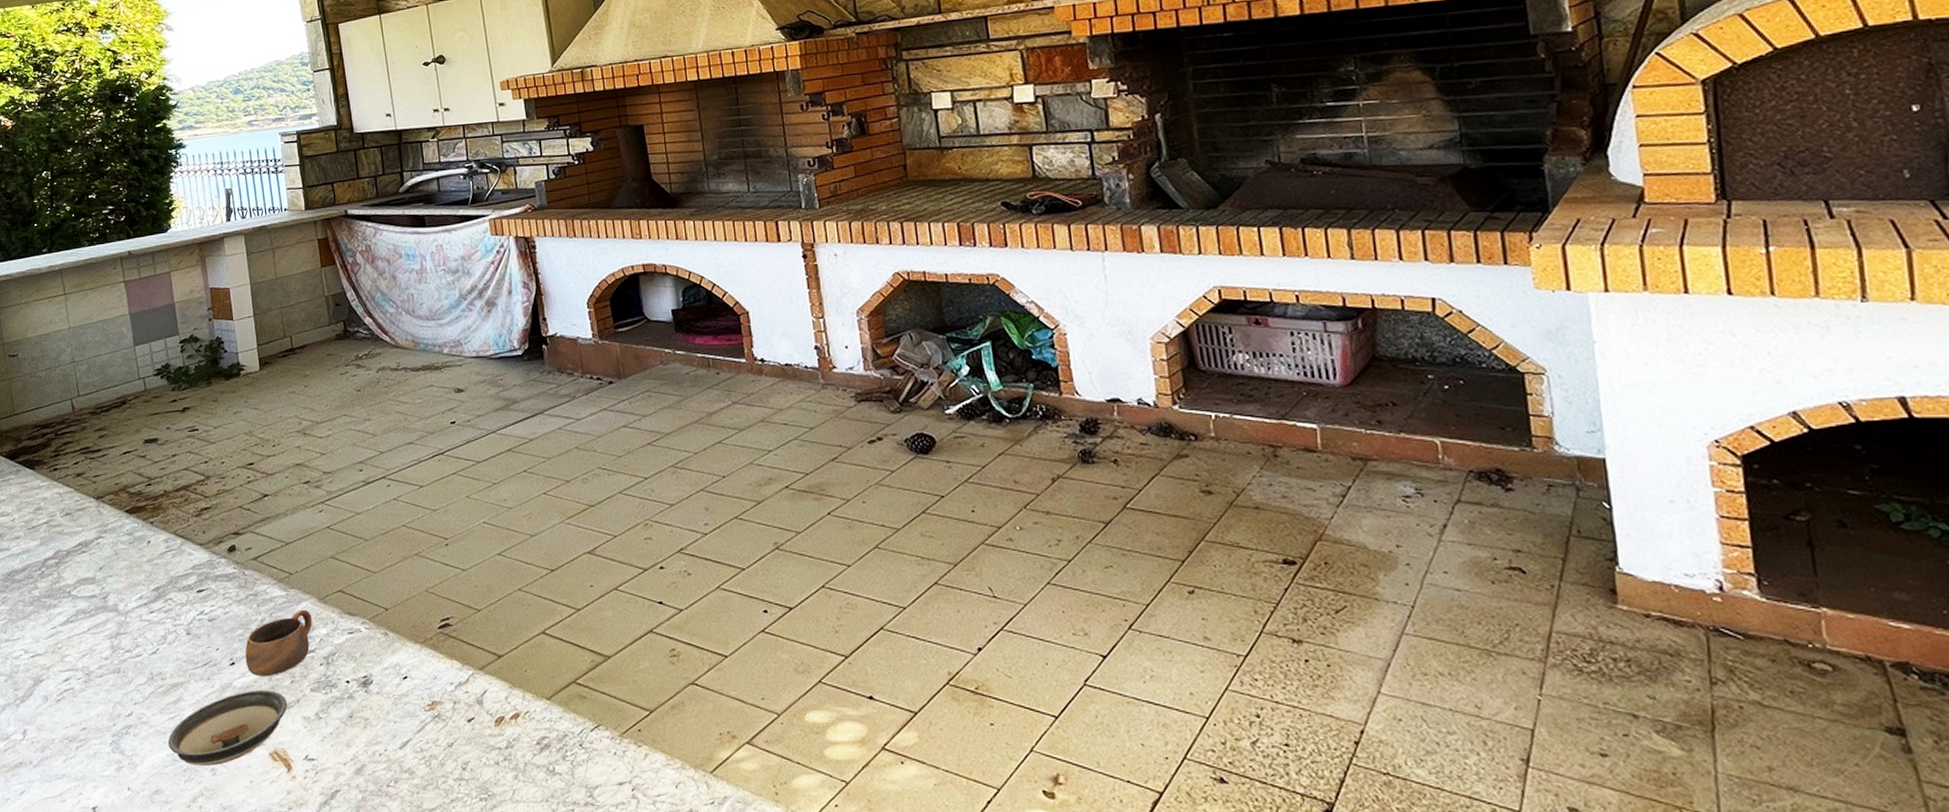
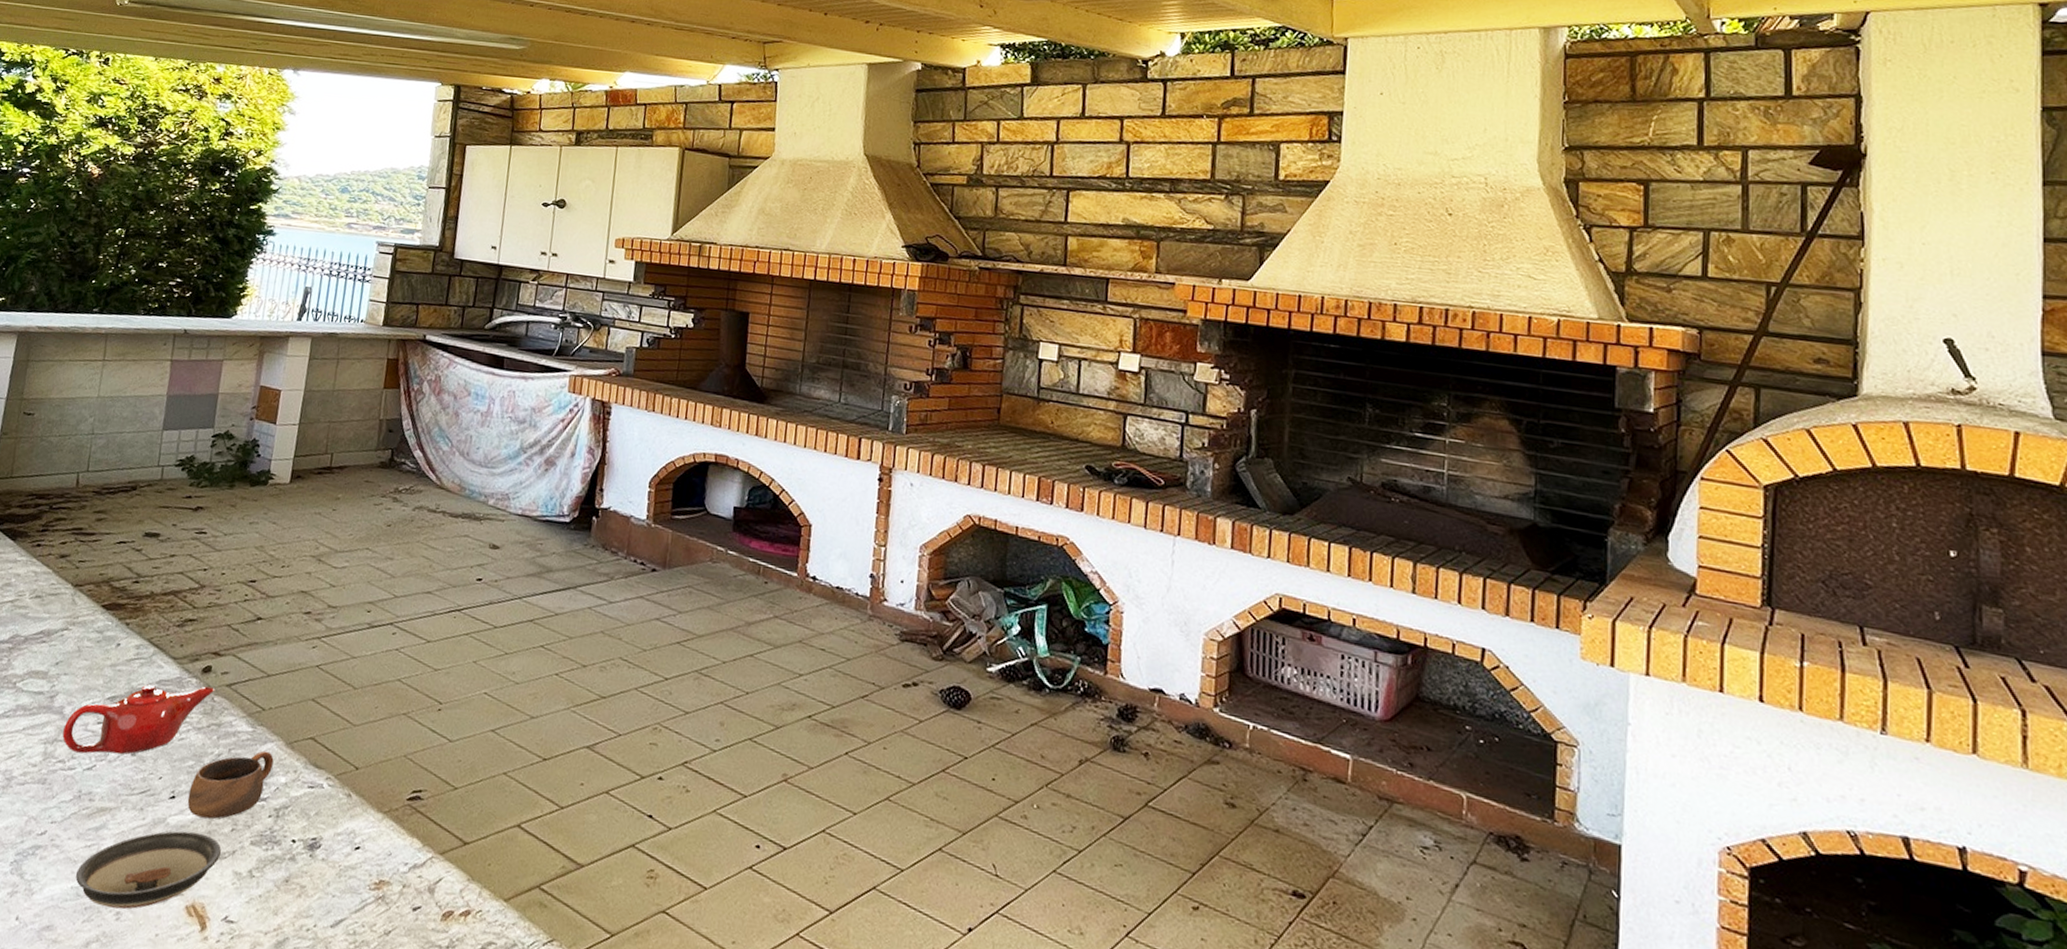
teapot: none [122,563,244,642] -> present [62,684,216,755]

